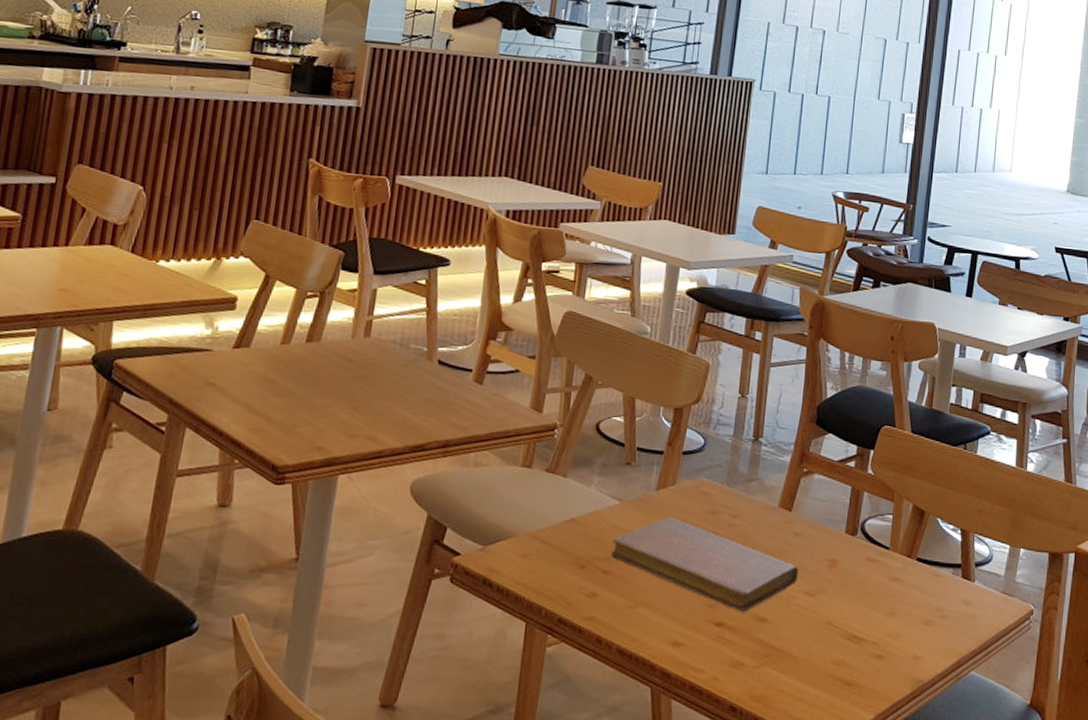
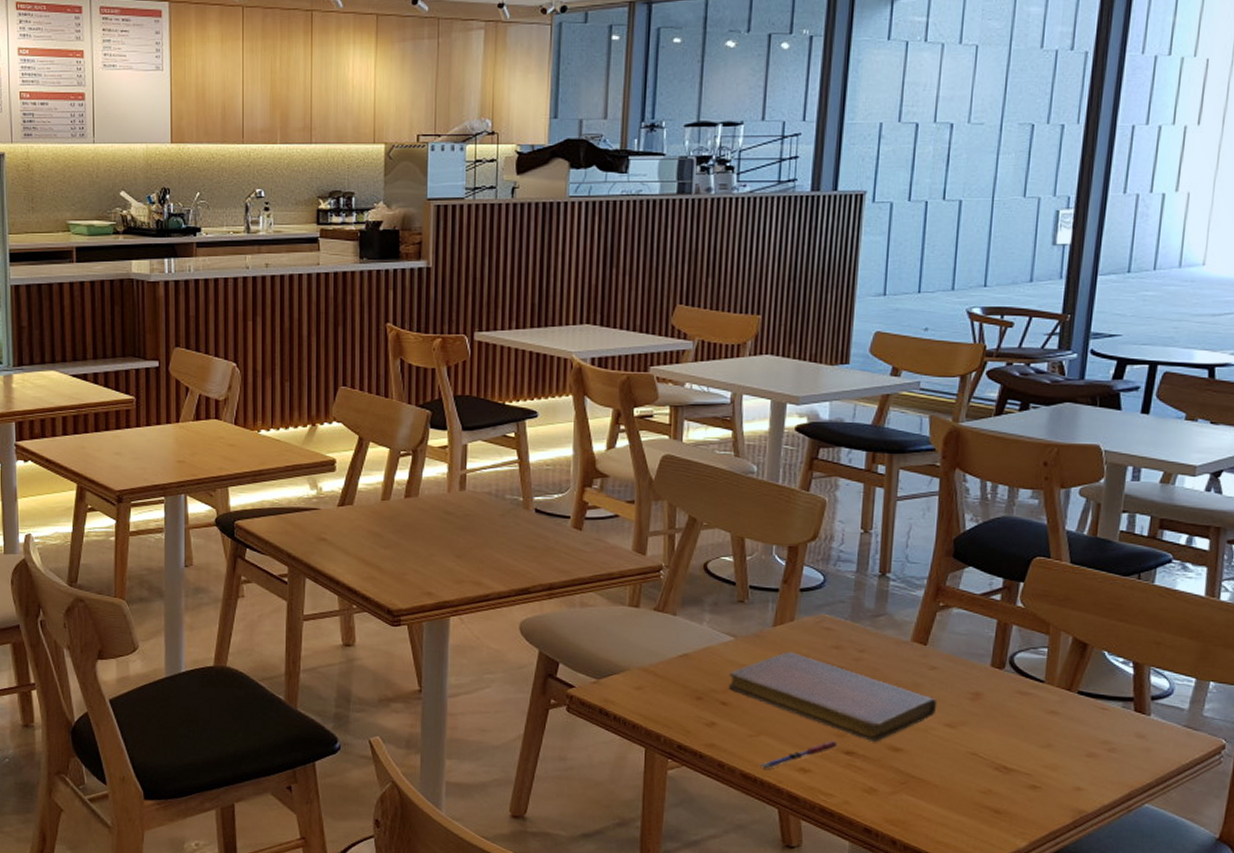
pen: none [636,611,710,644] -> present [760,741,838,769]

